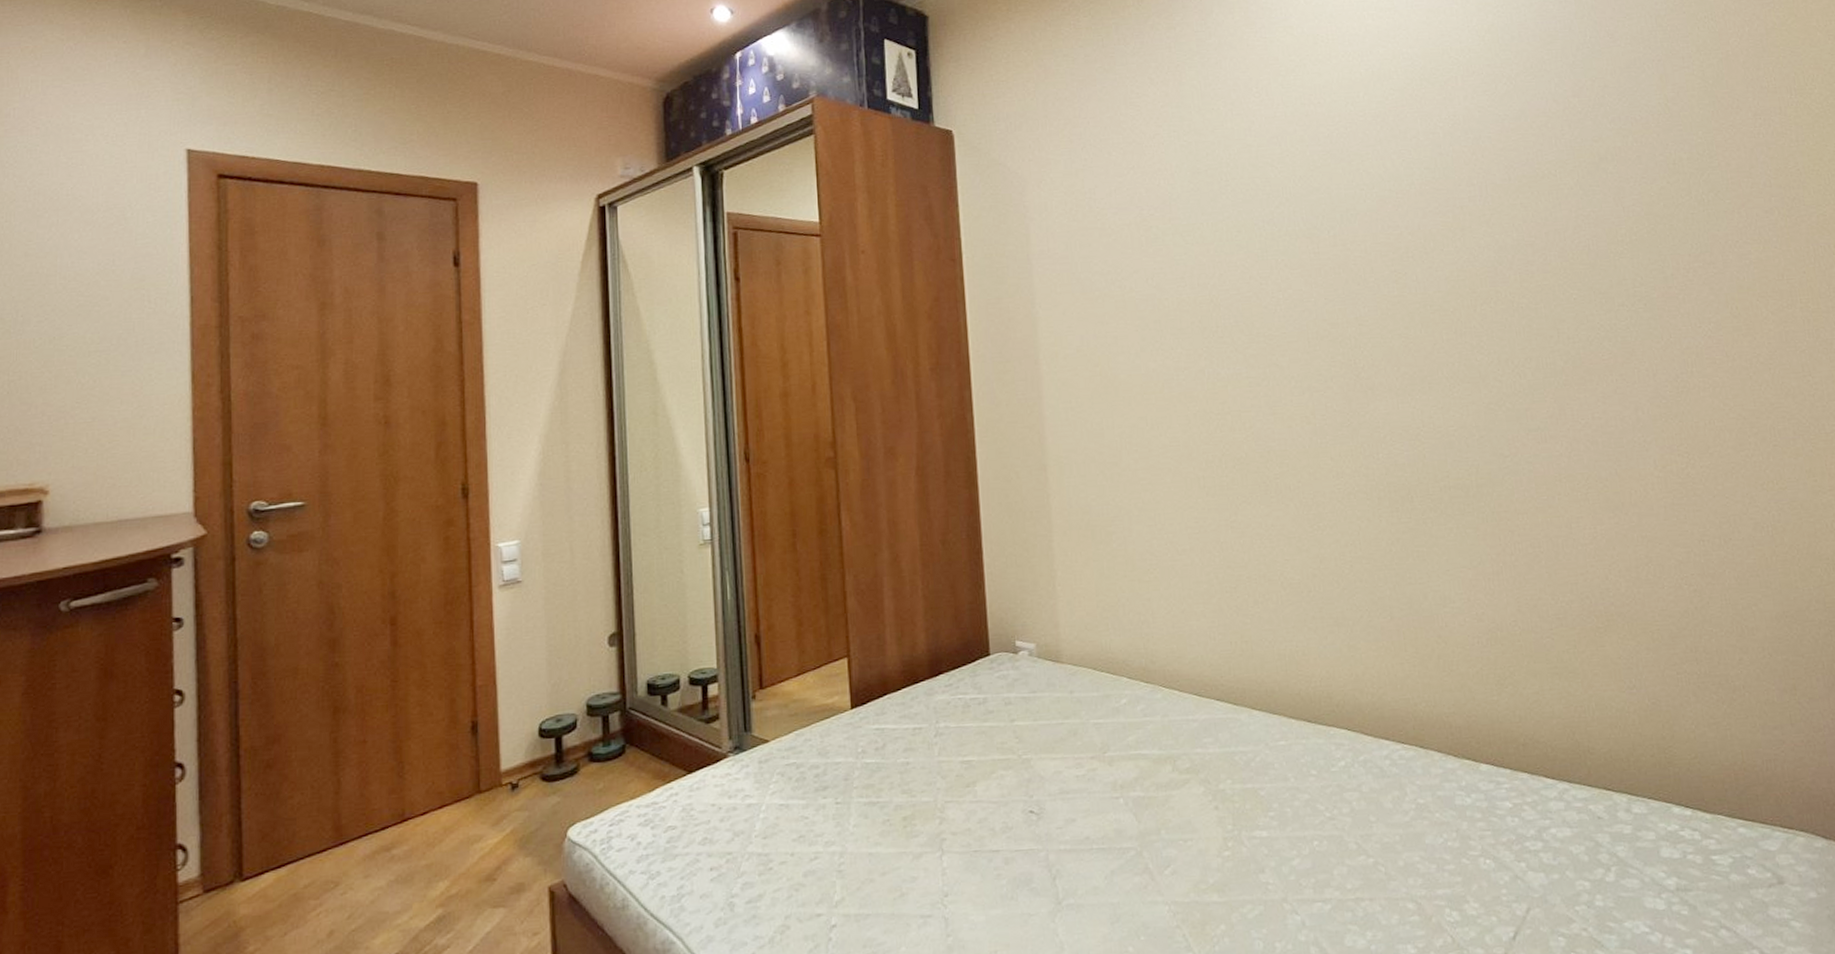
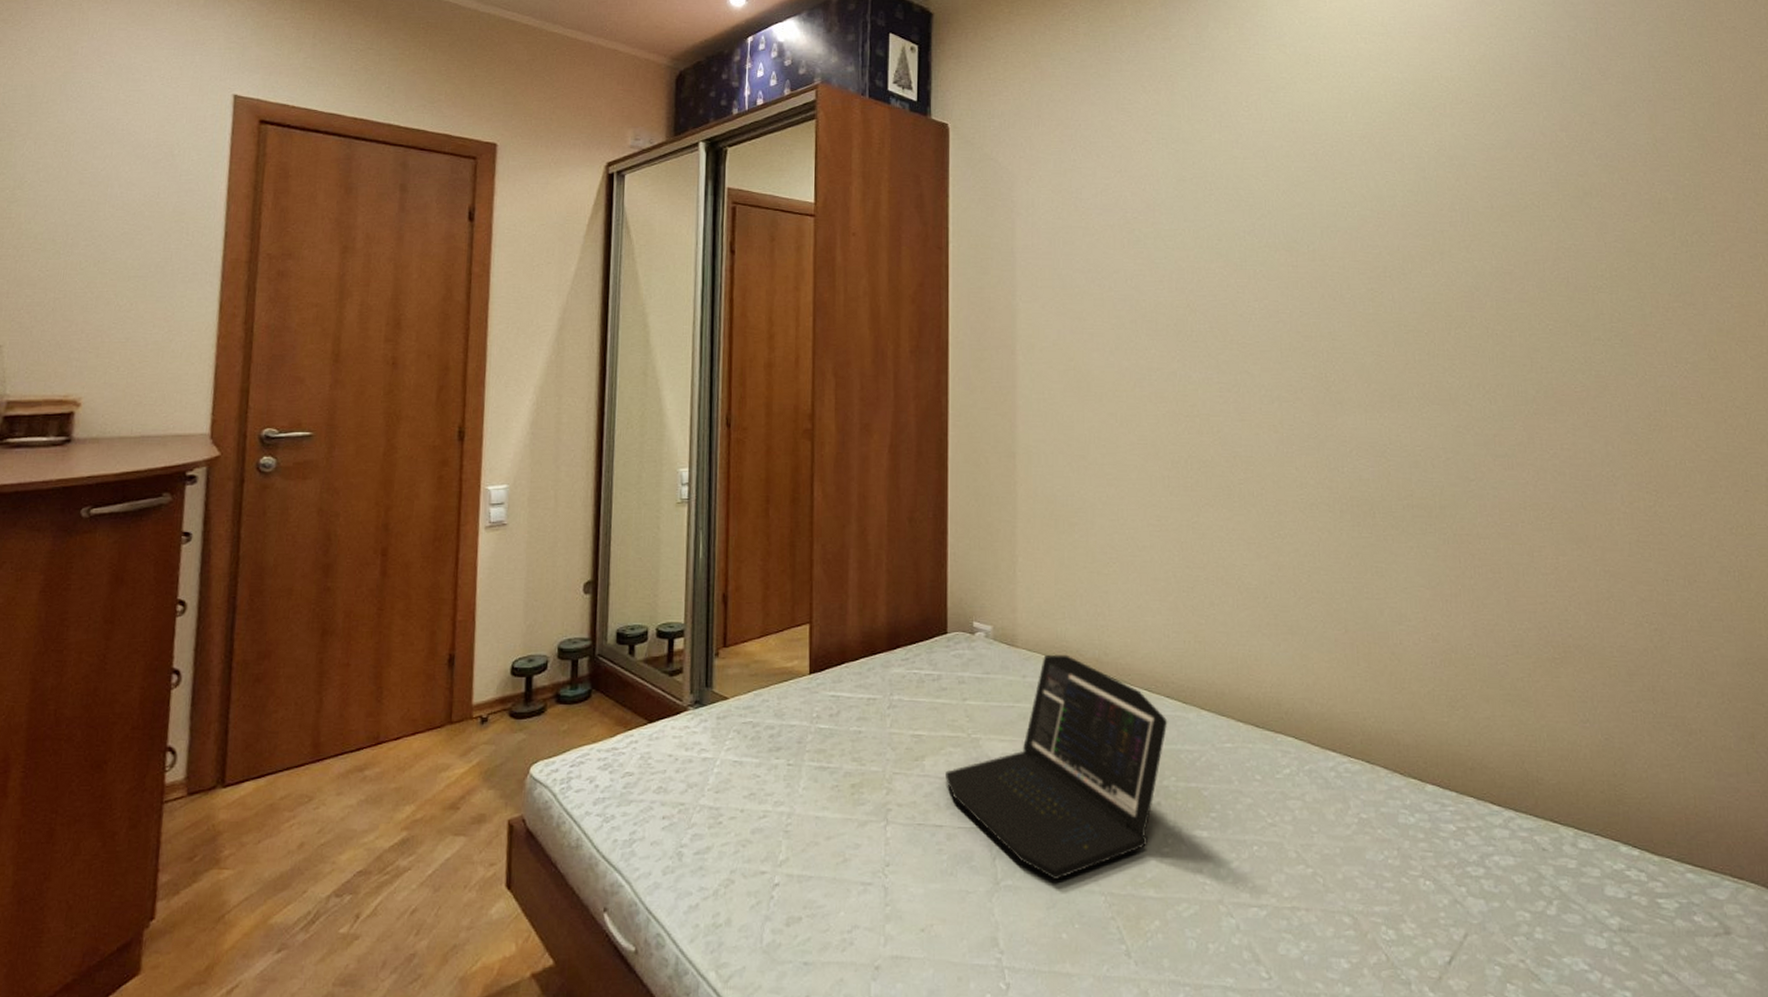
laptop: none [998,666,1220,894] -> present [946,654,1168,880]

